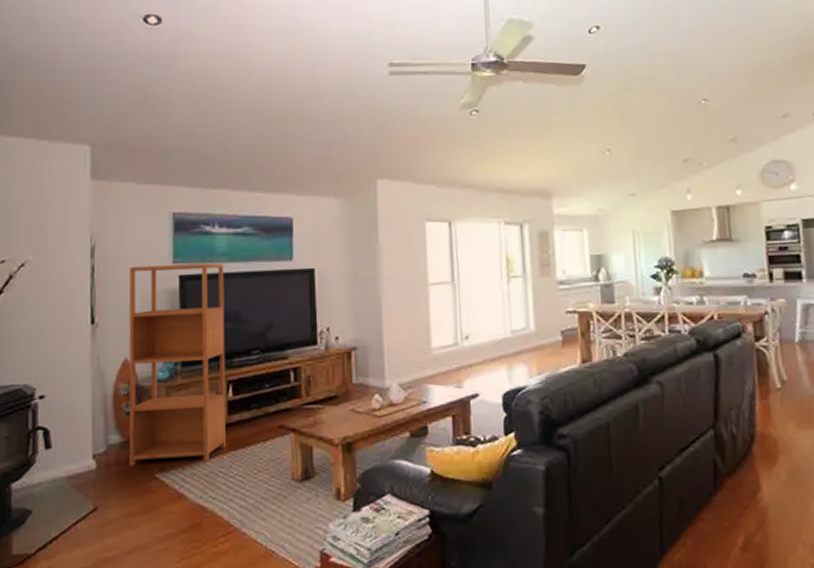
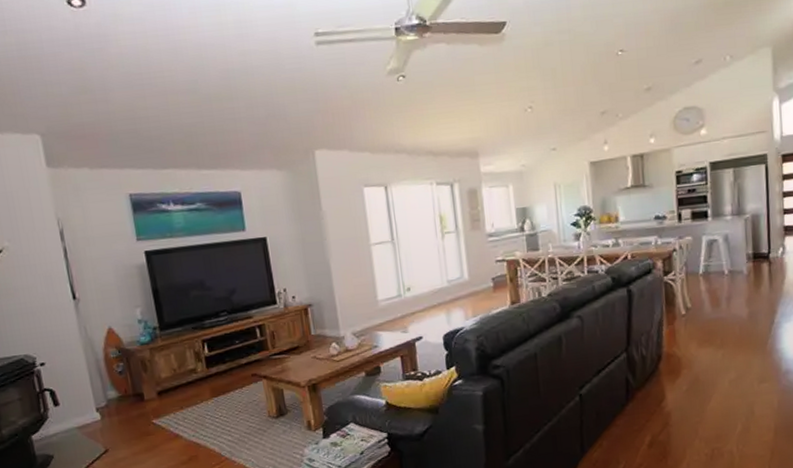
bookshelf: present [128,263,226,467] -> none [98,237,209,416]

